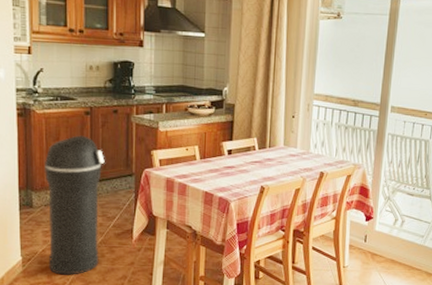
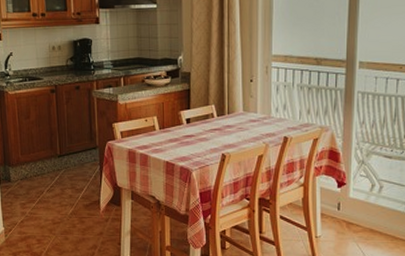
trash can: present [43,135,105,275] -> none [17,112,71,245]

